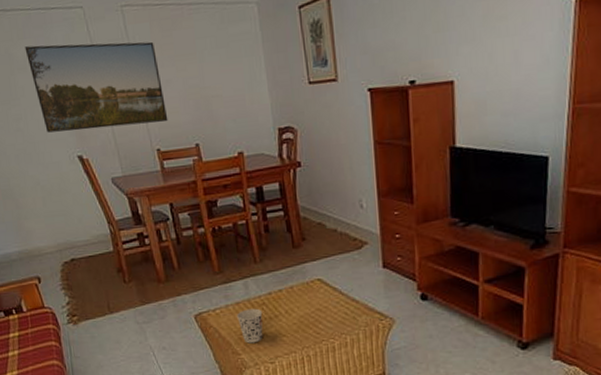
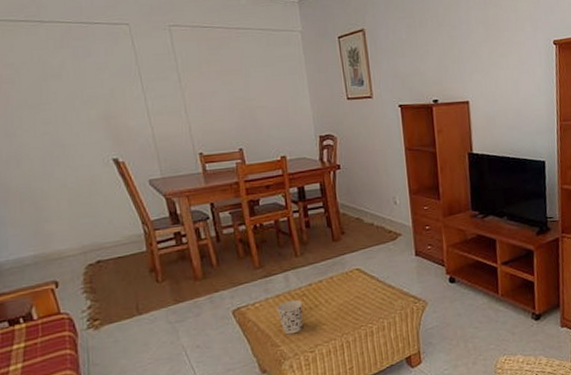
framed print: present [24,41,168,133] -> none [61,55,212,136]

